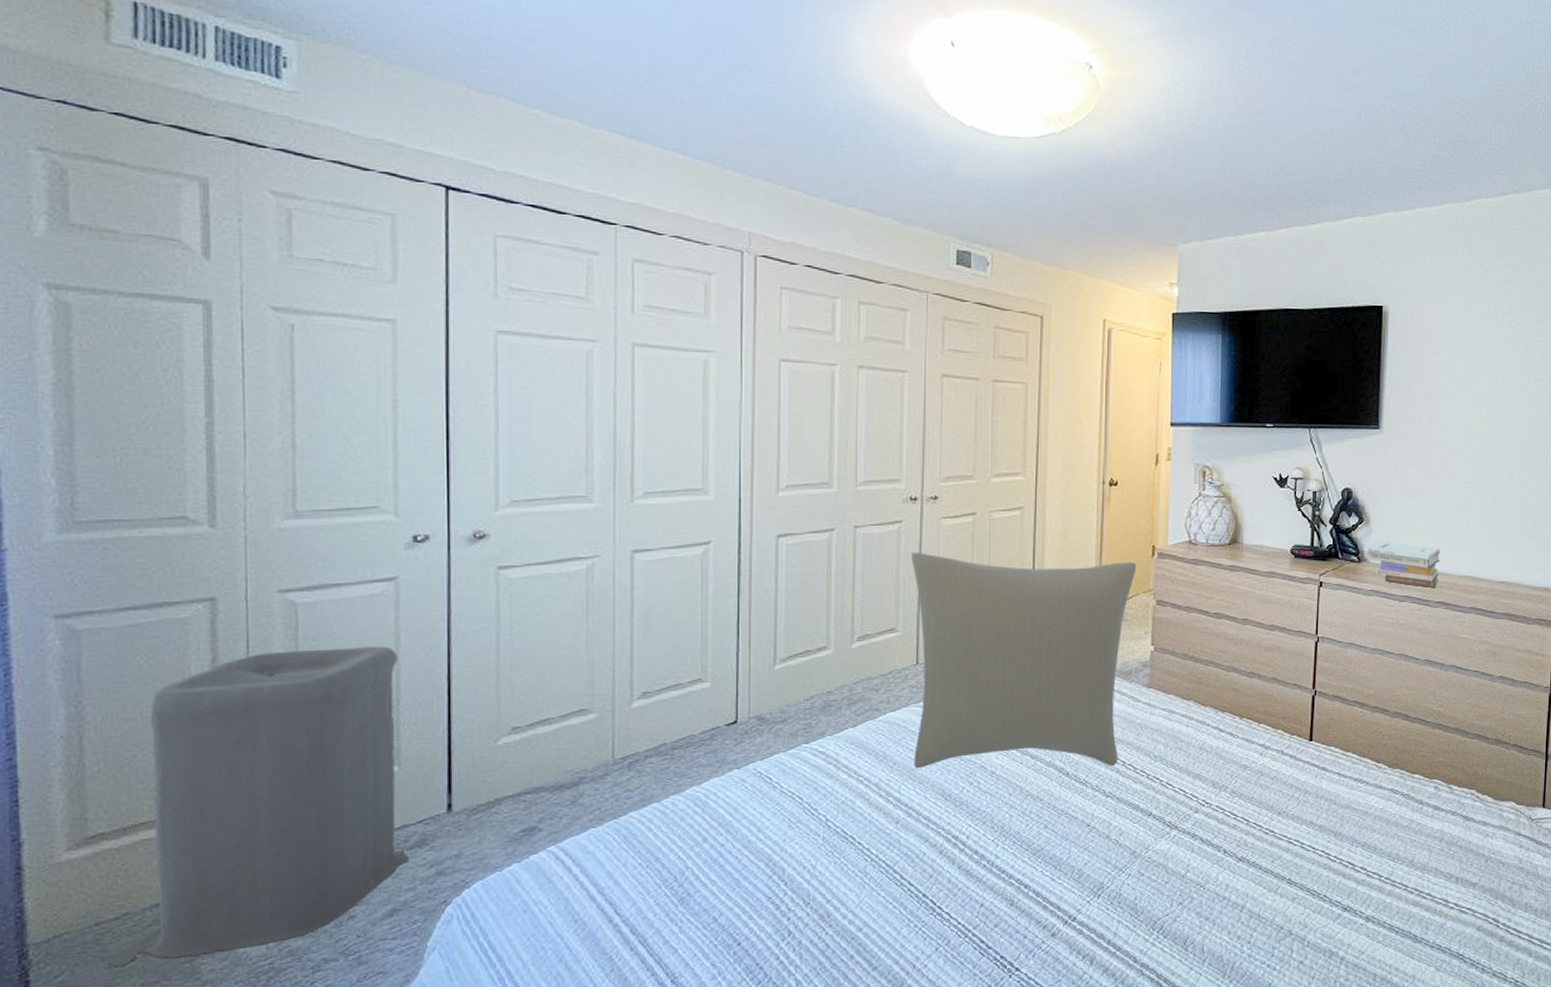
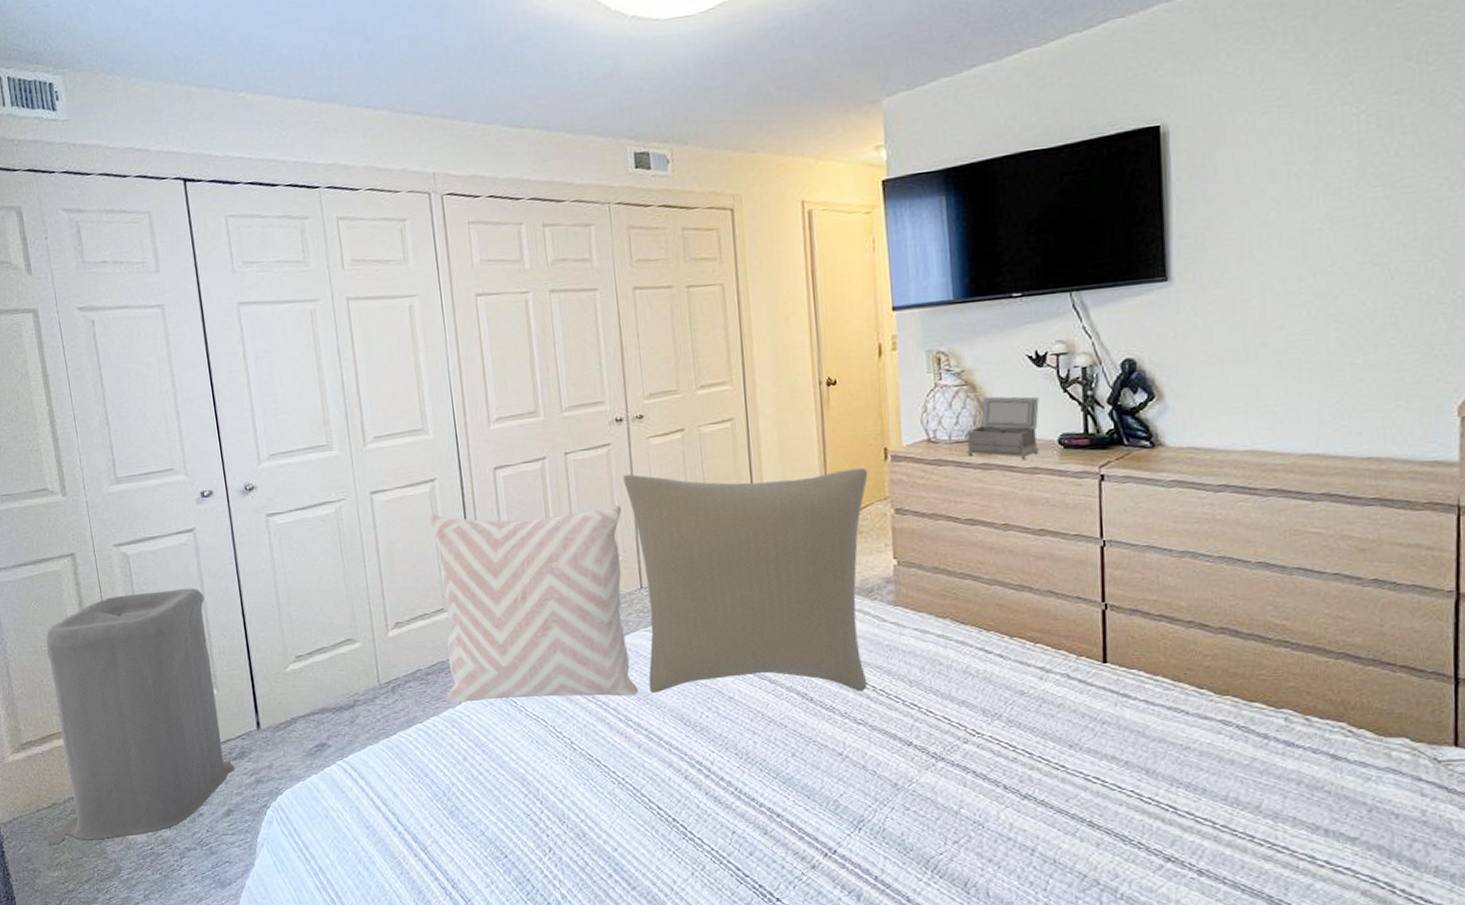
pillow: none [692,578,907,781] -> present [429,505,638,705]
jewelry box: none [1220,508,1279,565] -> present [967,396,1039,460]
books: present [1363,540,1440,588] -> none [1157,418,1270,473]

